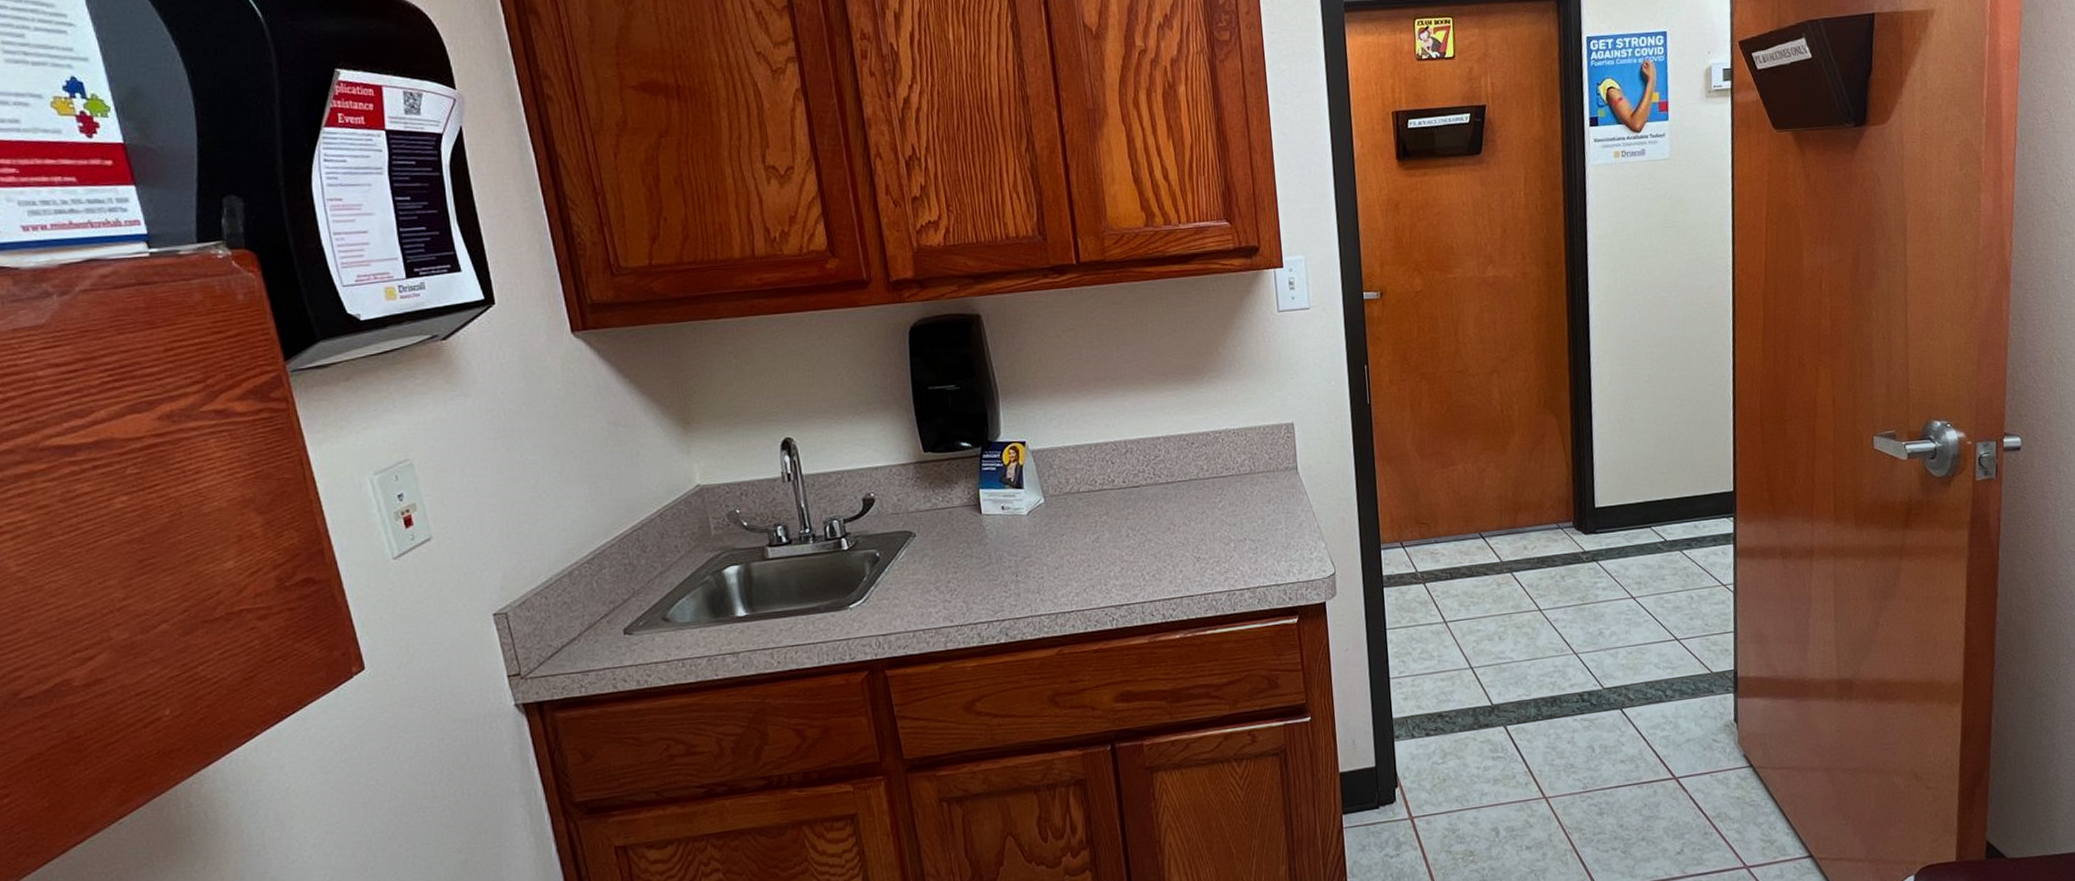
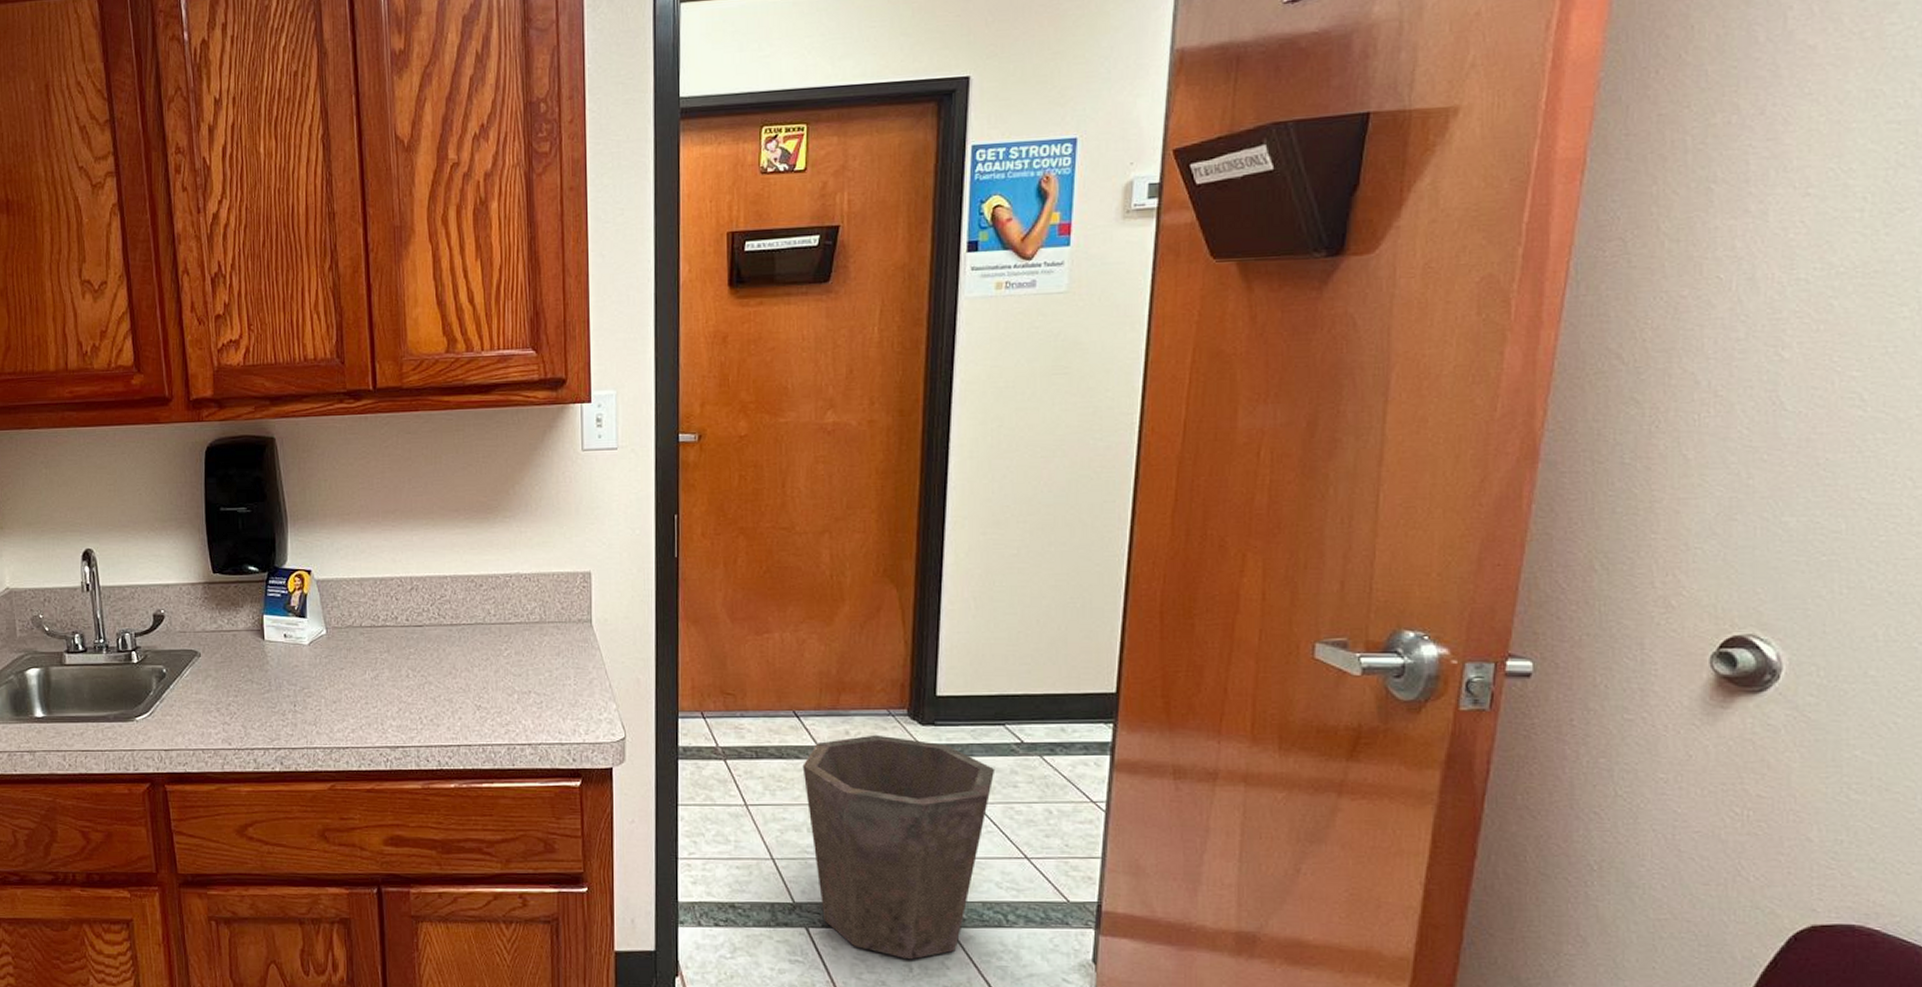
waste bin: none [1490,546,1647,742] -> present [802,735,996,960]

